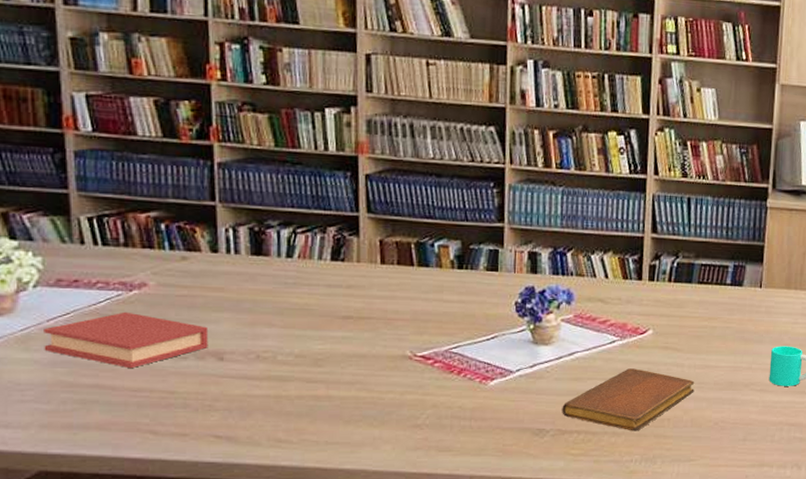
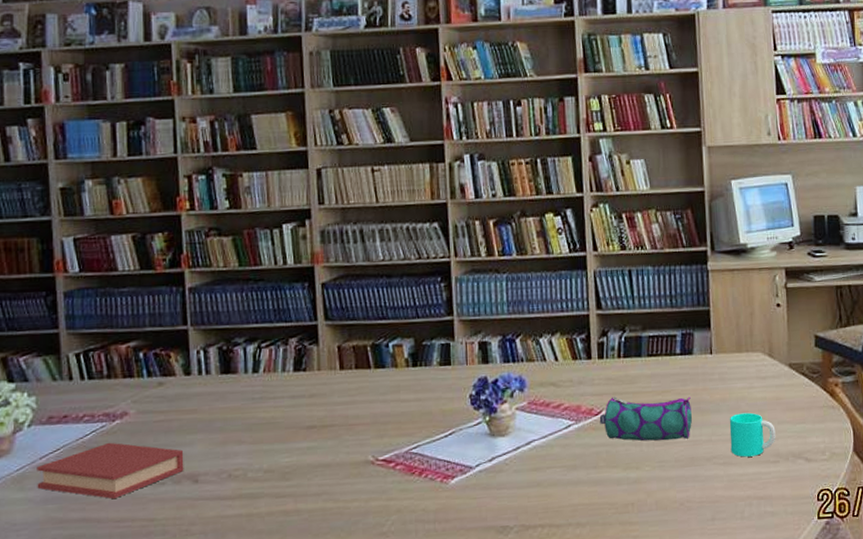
notebook: present [562,368,695,431] -> none [524,452,656,521]
pencil case: none [644,318,736,365] -> present [599,396,692,441]

